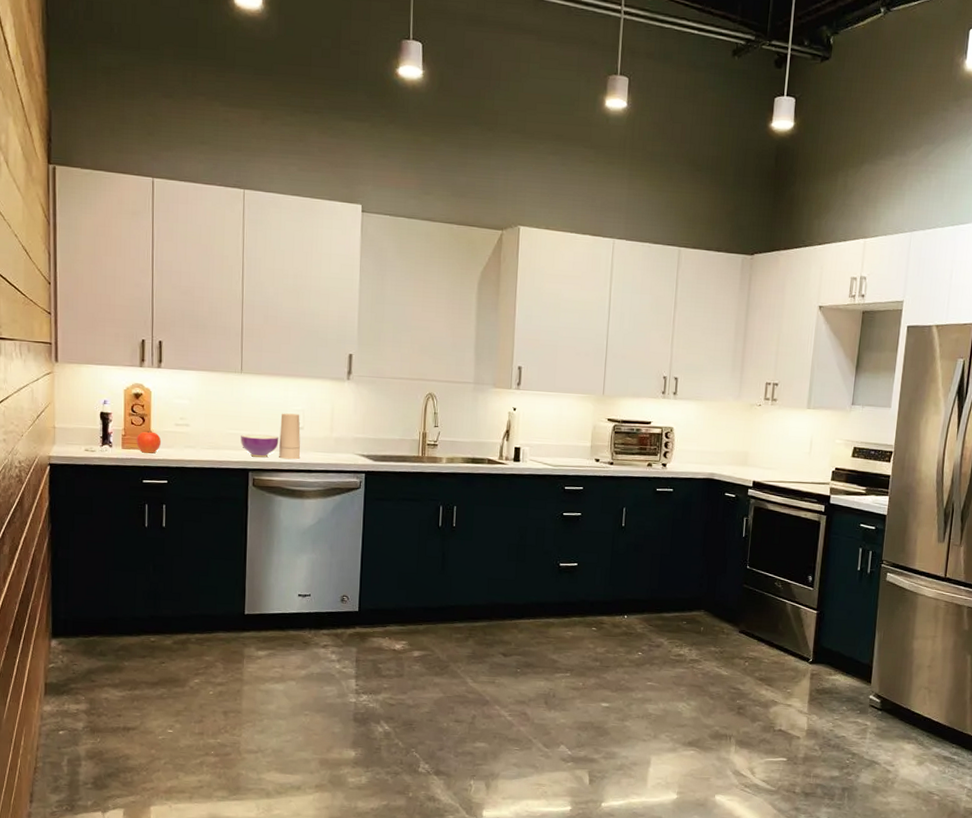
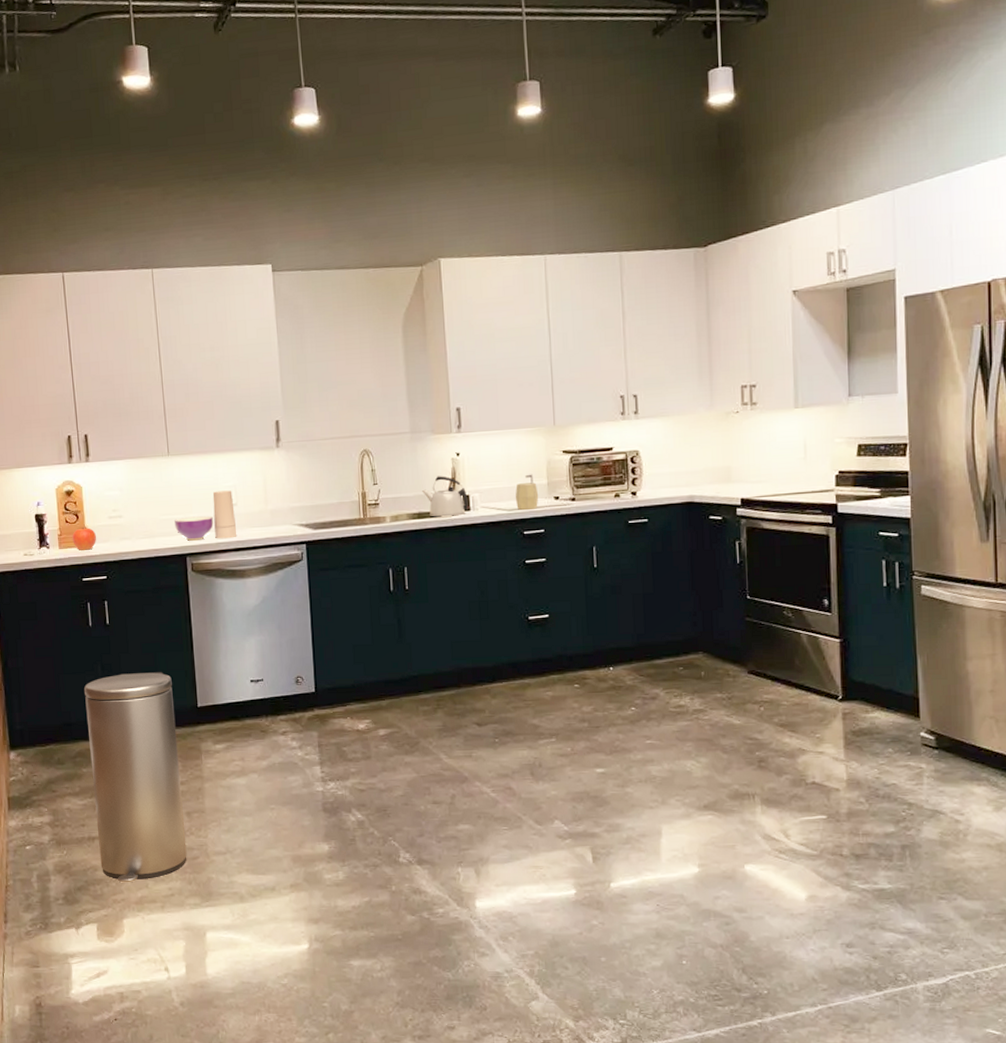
pedal bin: none [133,575,222,772] -> present [84,672,187,882]
kettle: none [478,426,519,466] -> present [422,476,470,518]
soap dispenser: none [561,435,582,469] -> present [515,474,539,511]

